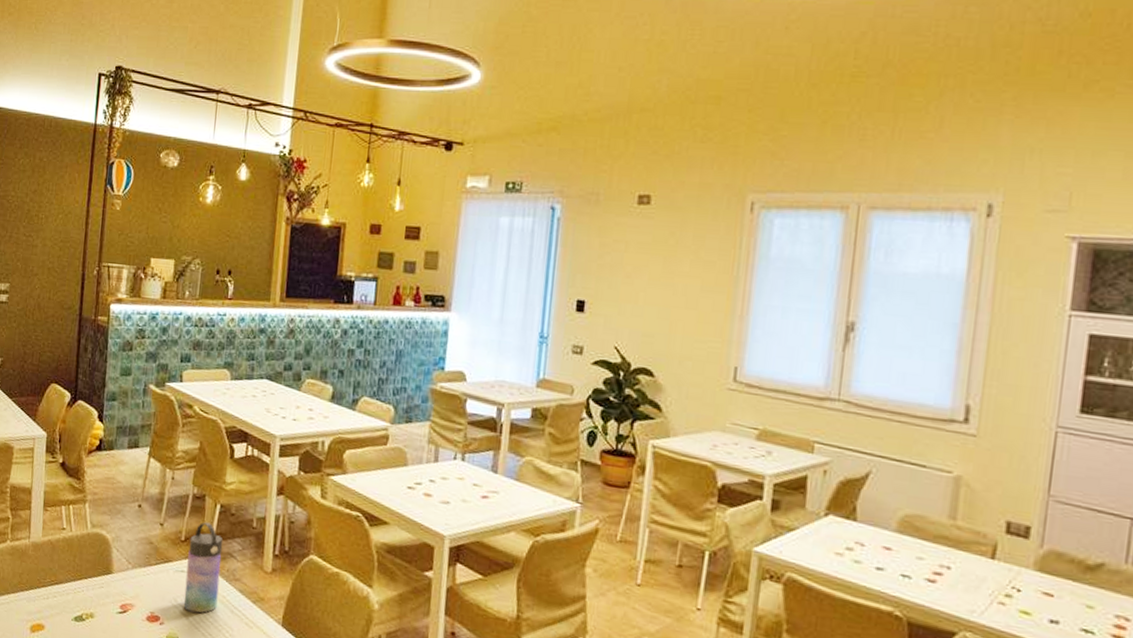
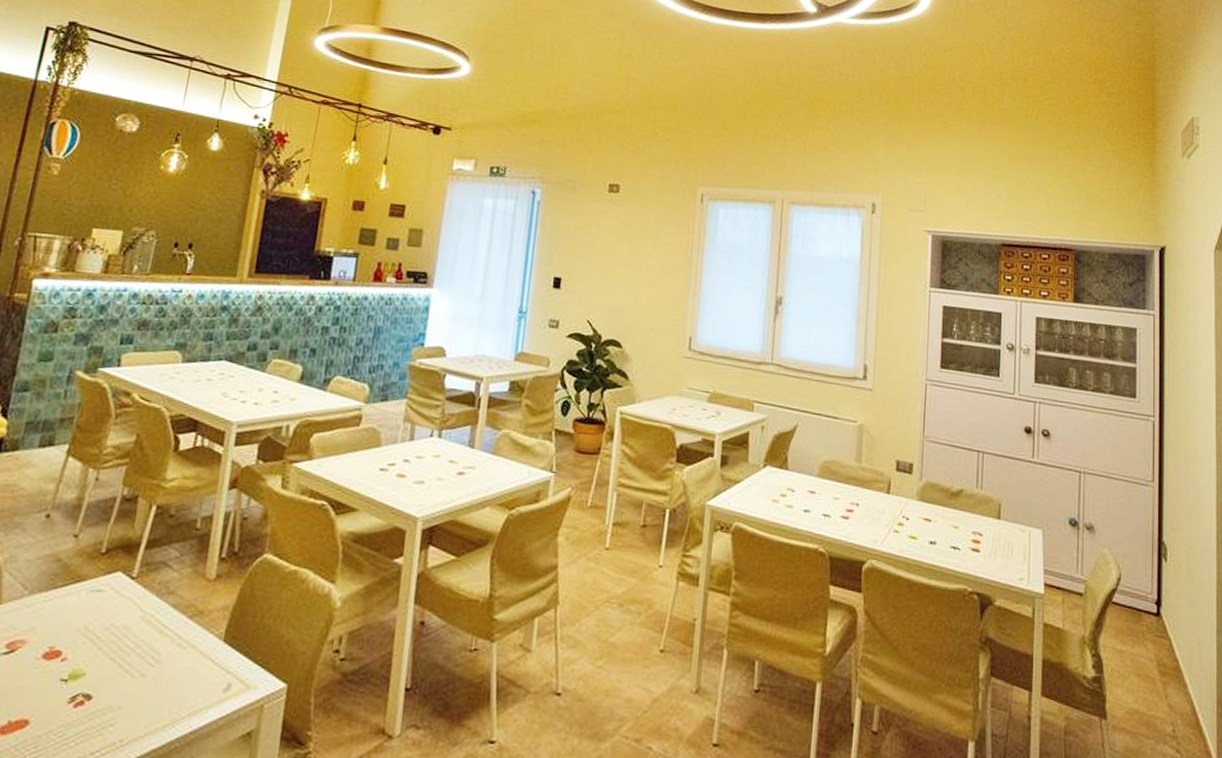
water bottle: present [183,522,224,613] -> none [96,528,157,640]

